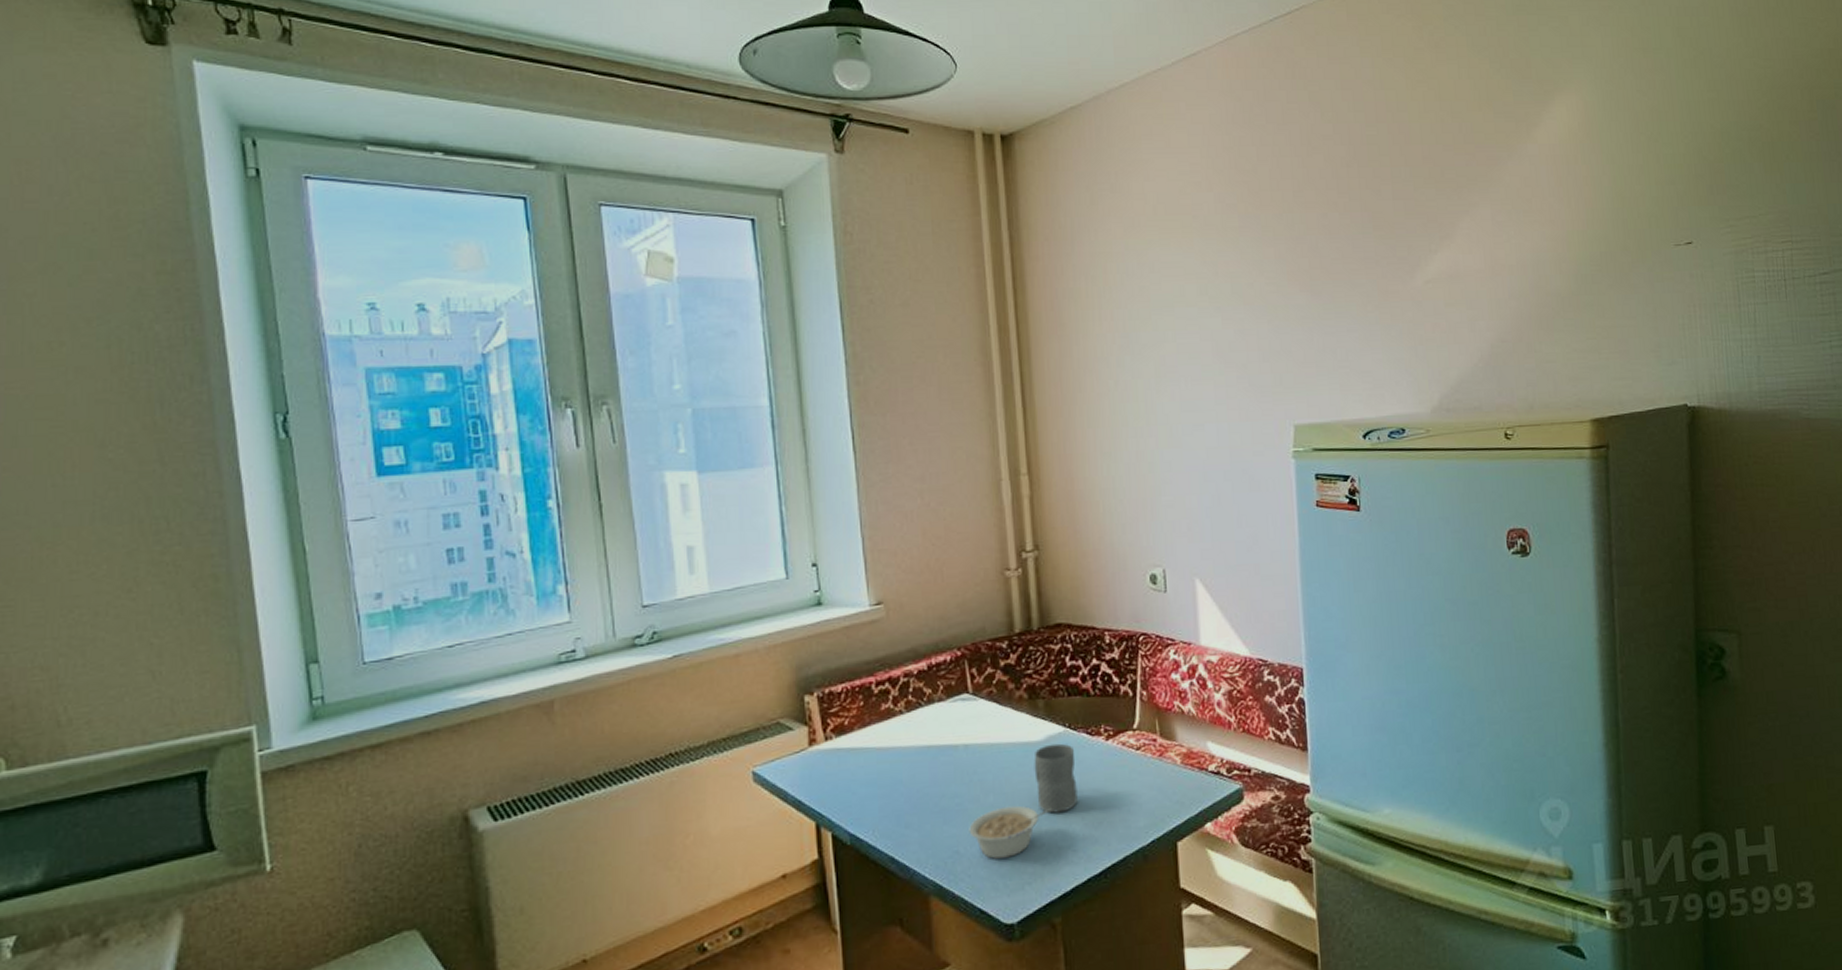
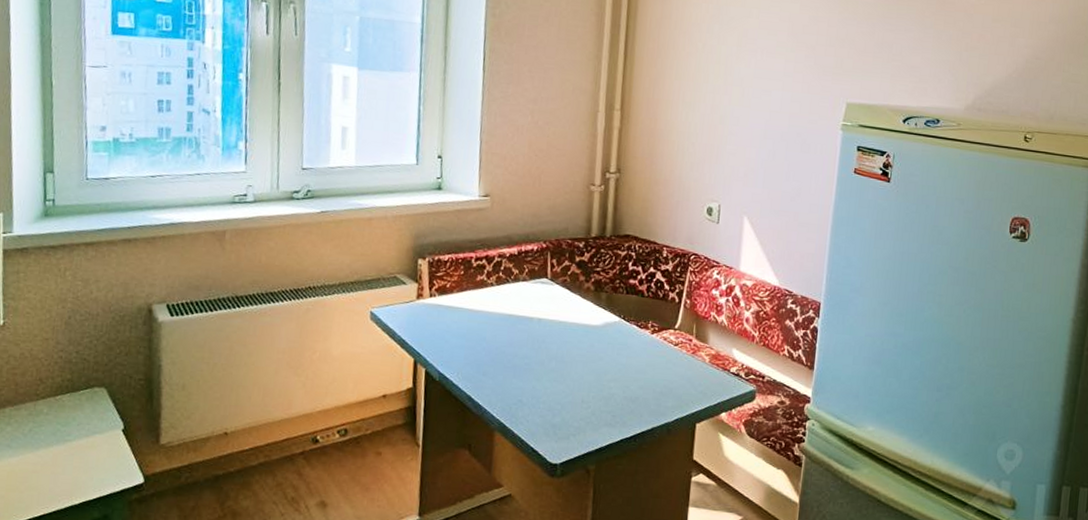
legume: present [969,805,1053,859] -> none [532,372,601,412]
mug: present [1034,743,1078,813] -> none [590,329,625,385]

